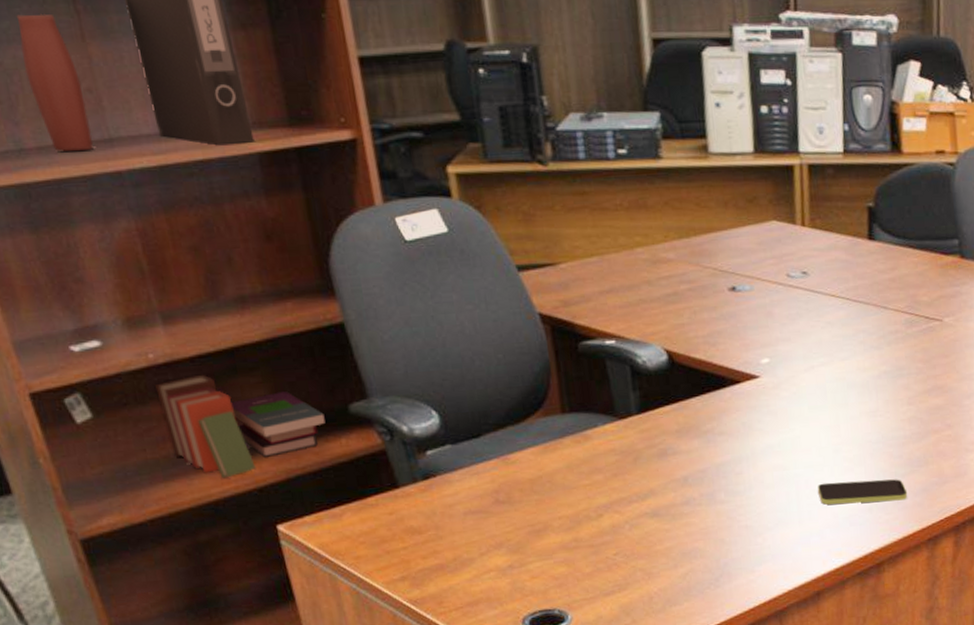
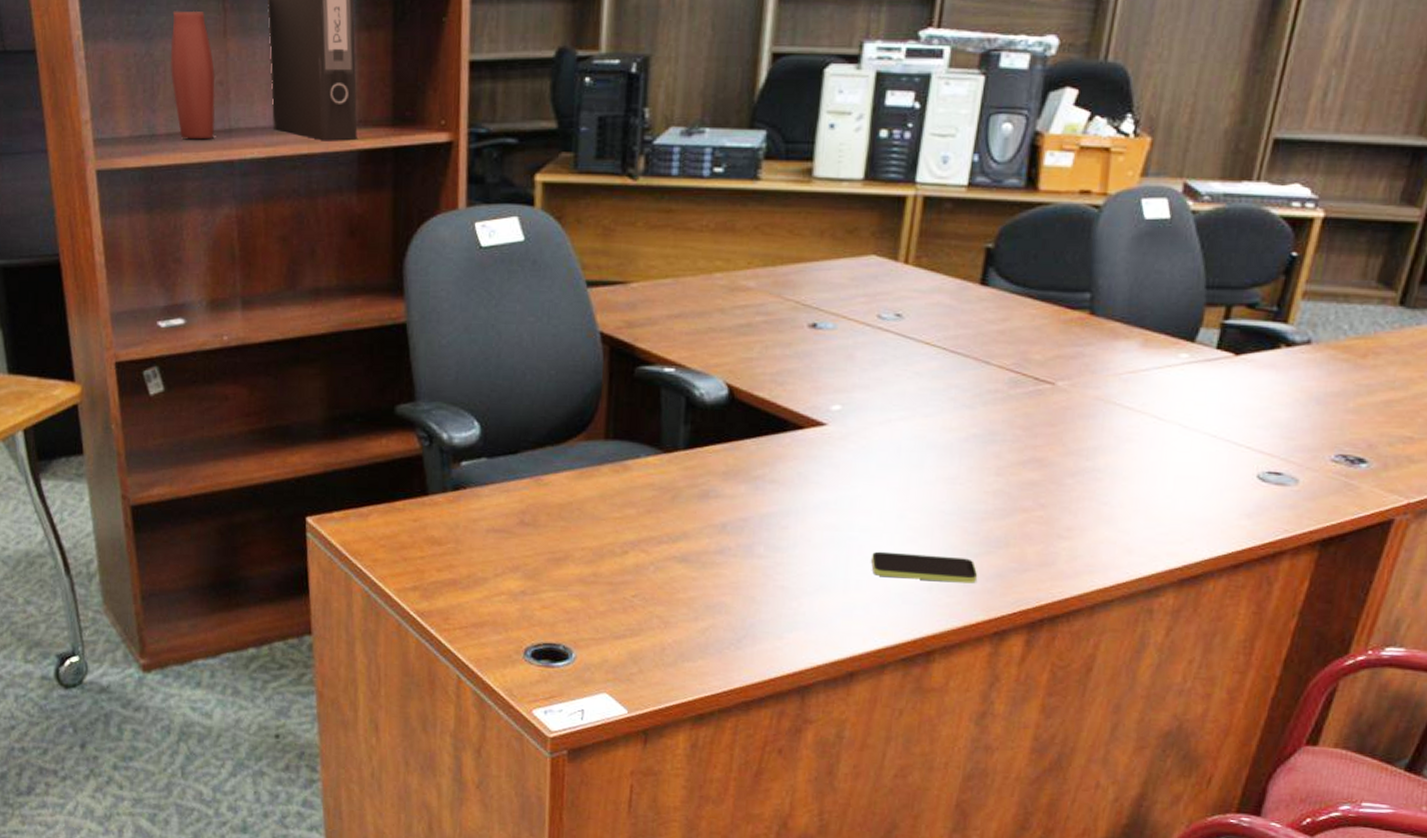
books: present [155,374,256,479] -> none [224,360,298,464]
books: present [230,391,327,457] -> none [286,386,372,448]

